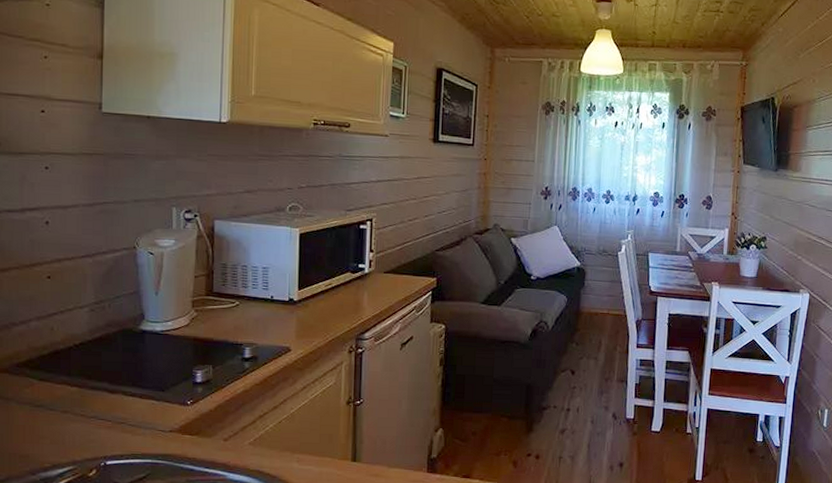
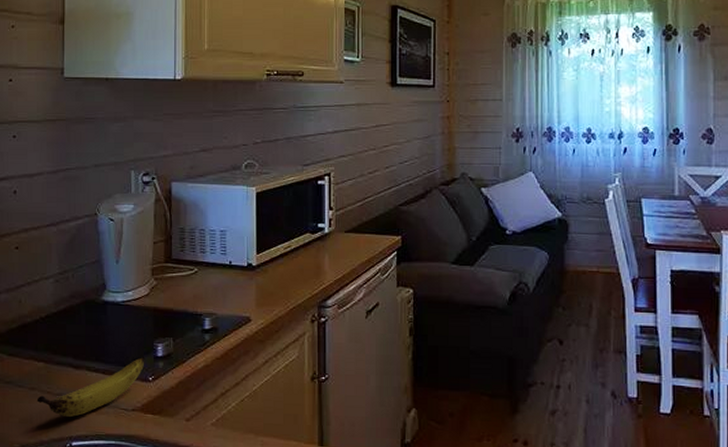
banana: none [69,382,184,439] -> present [36,356,145,418]

